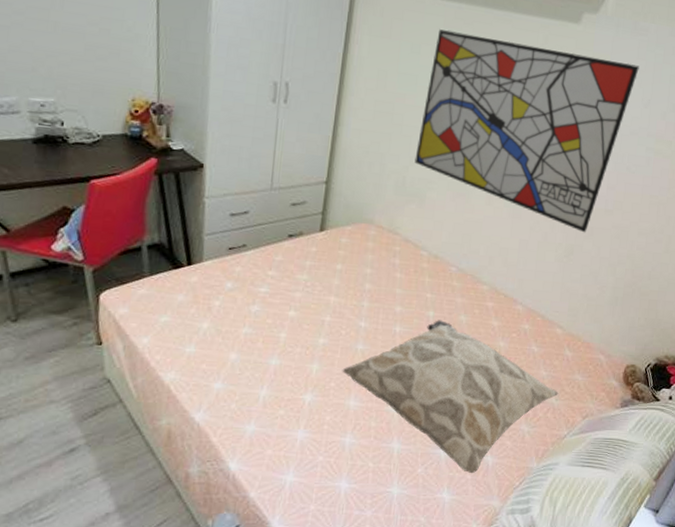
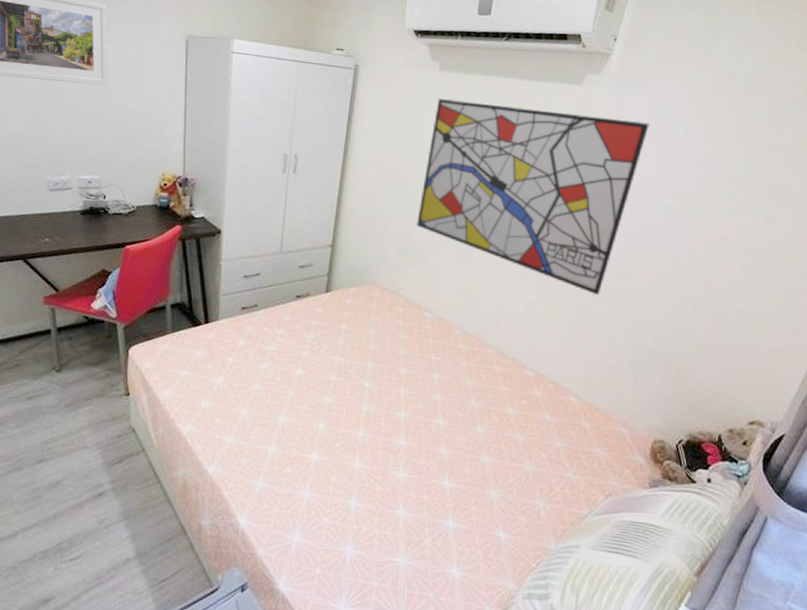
decorative pillow: present [342,320,559,474] -> none [347,383,576,550]

